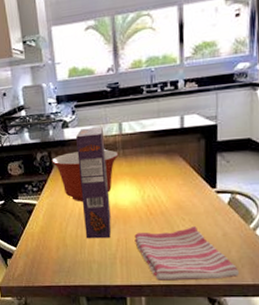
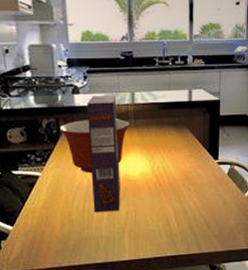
dish towel: present [134,226,239,281] -> none [143,196,235,252]

